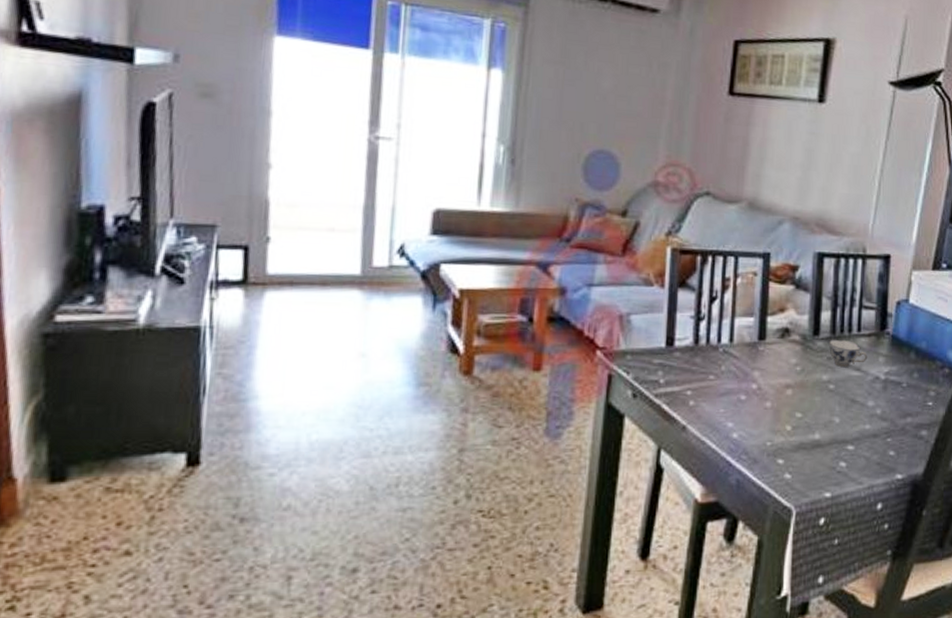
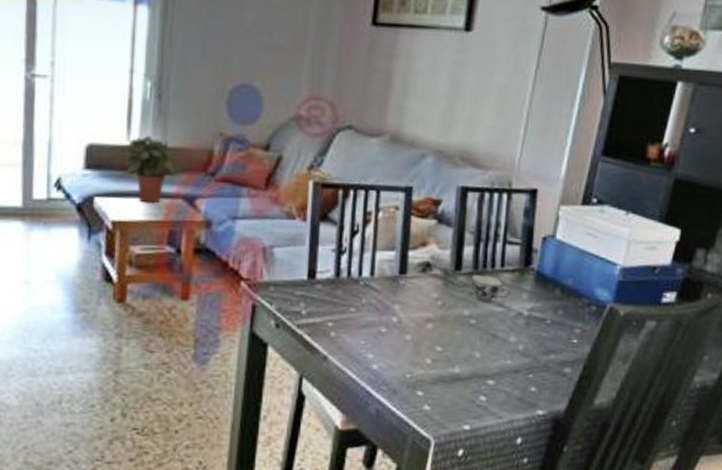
potted plant: none [470,199,538,270] -> present [120,134,184,203]

